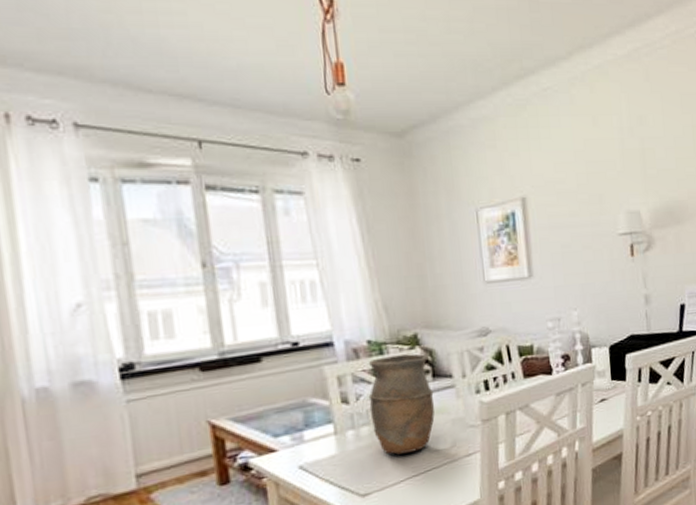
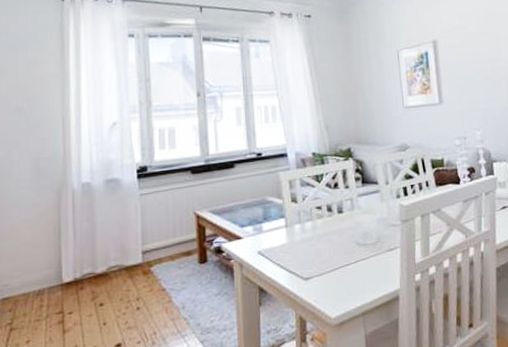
vase: present [368,354,435,455] -> none [312,164,364,246]

